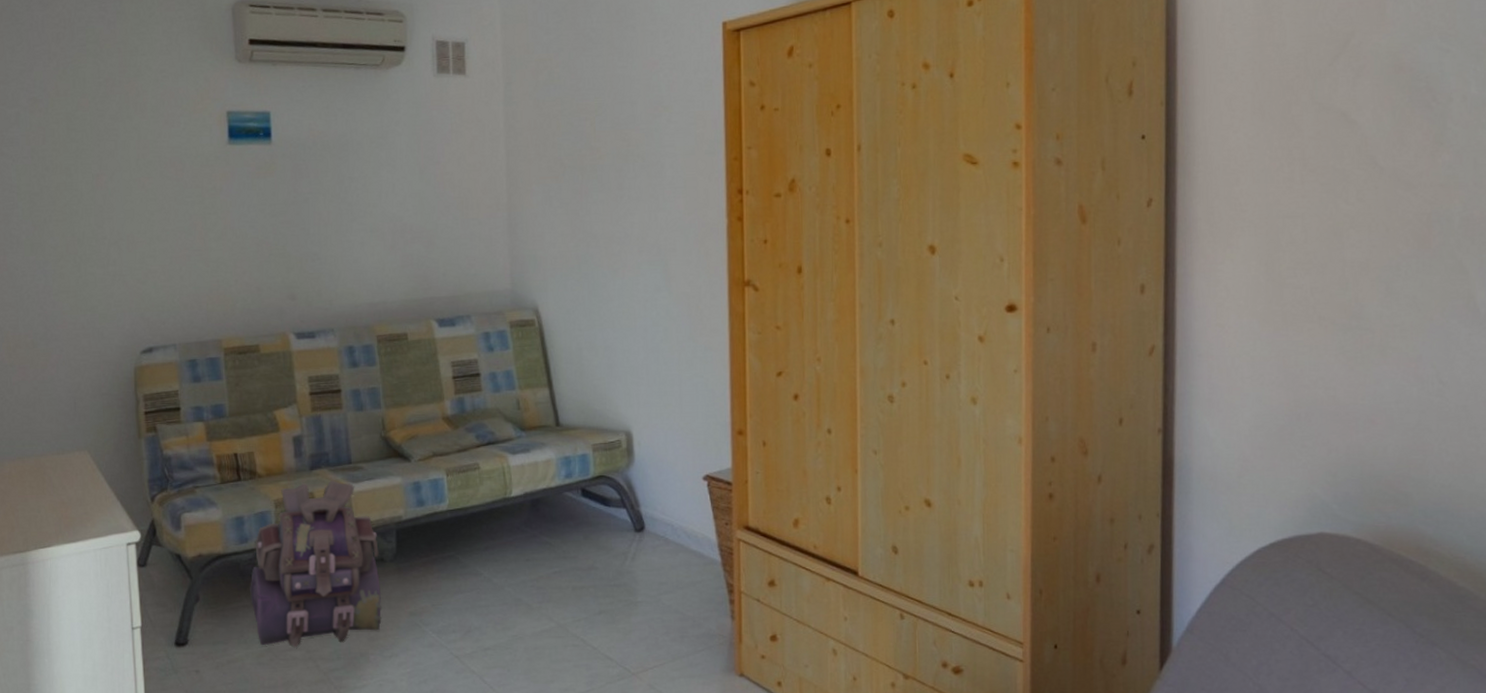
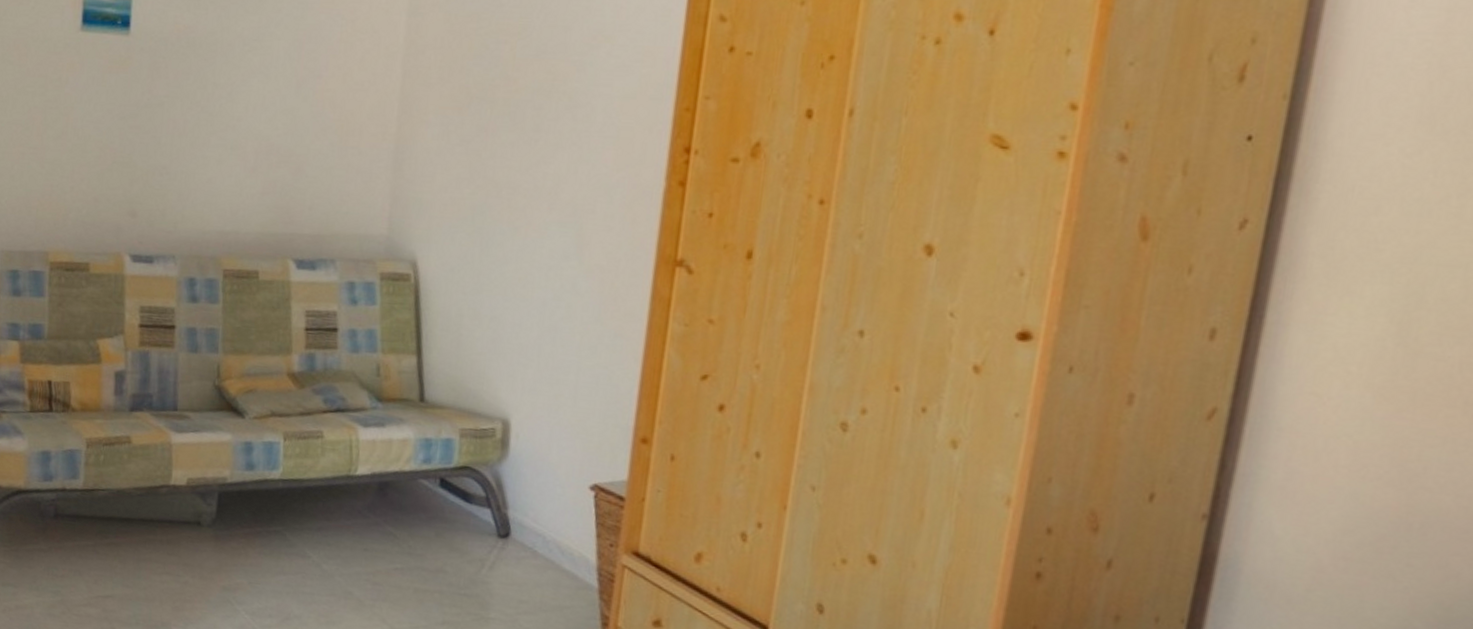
backpack: present [250,480,382,647] -> none [48,425,196,606]

